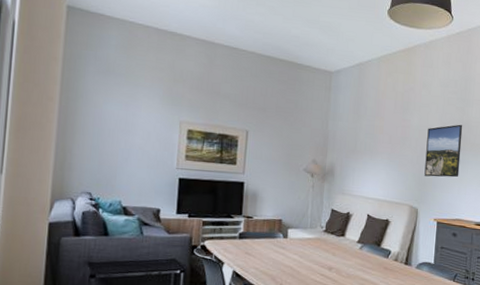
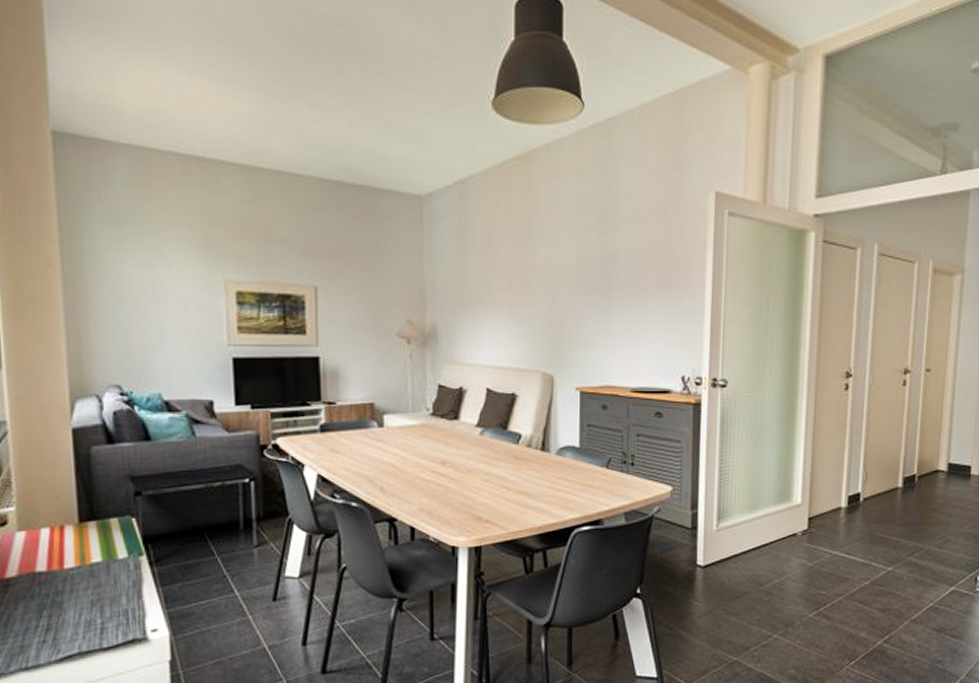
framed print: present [424,124,463,178] -> none [558,256,607,331]

